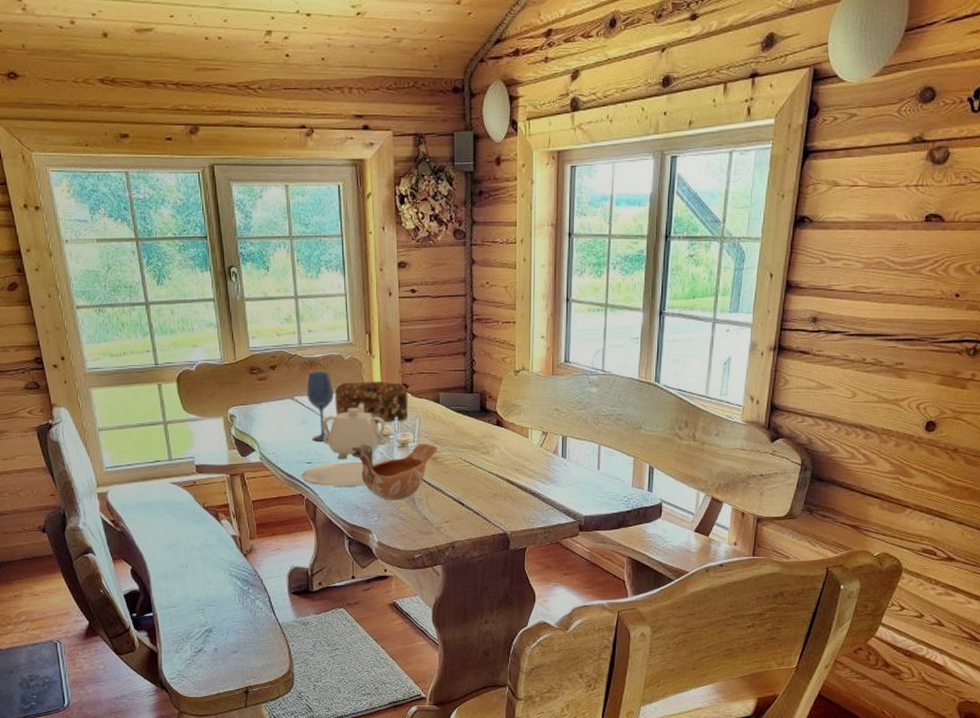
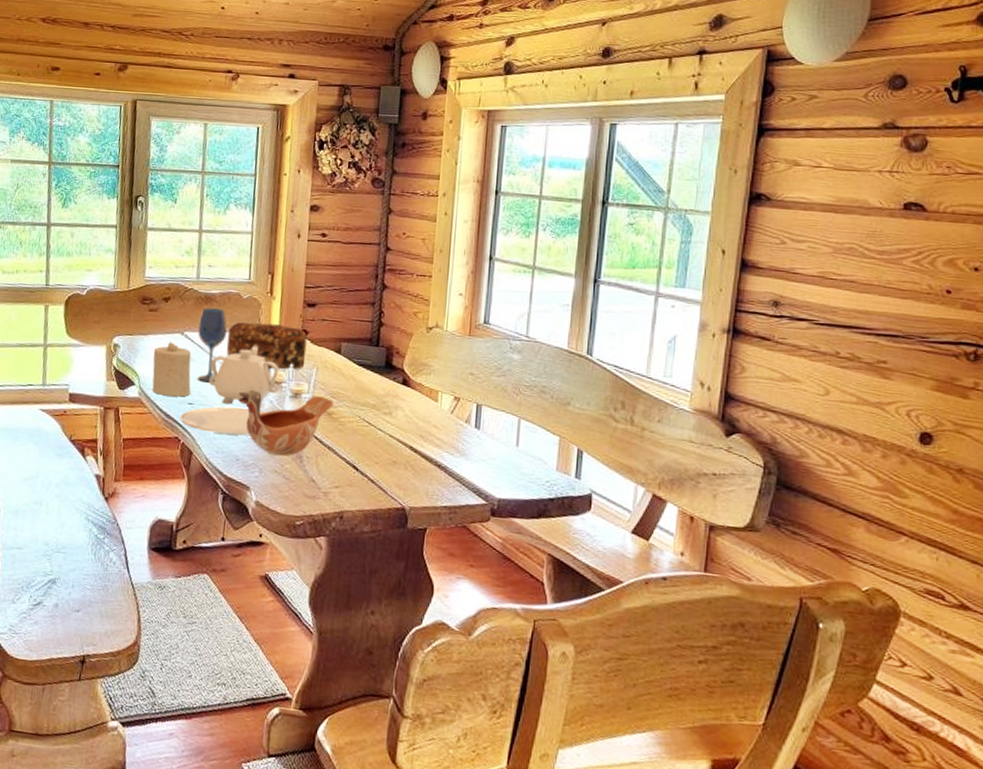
candle: none [268,407,307,458] -> present [152,341,192,397]

